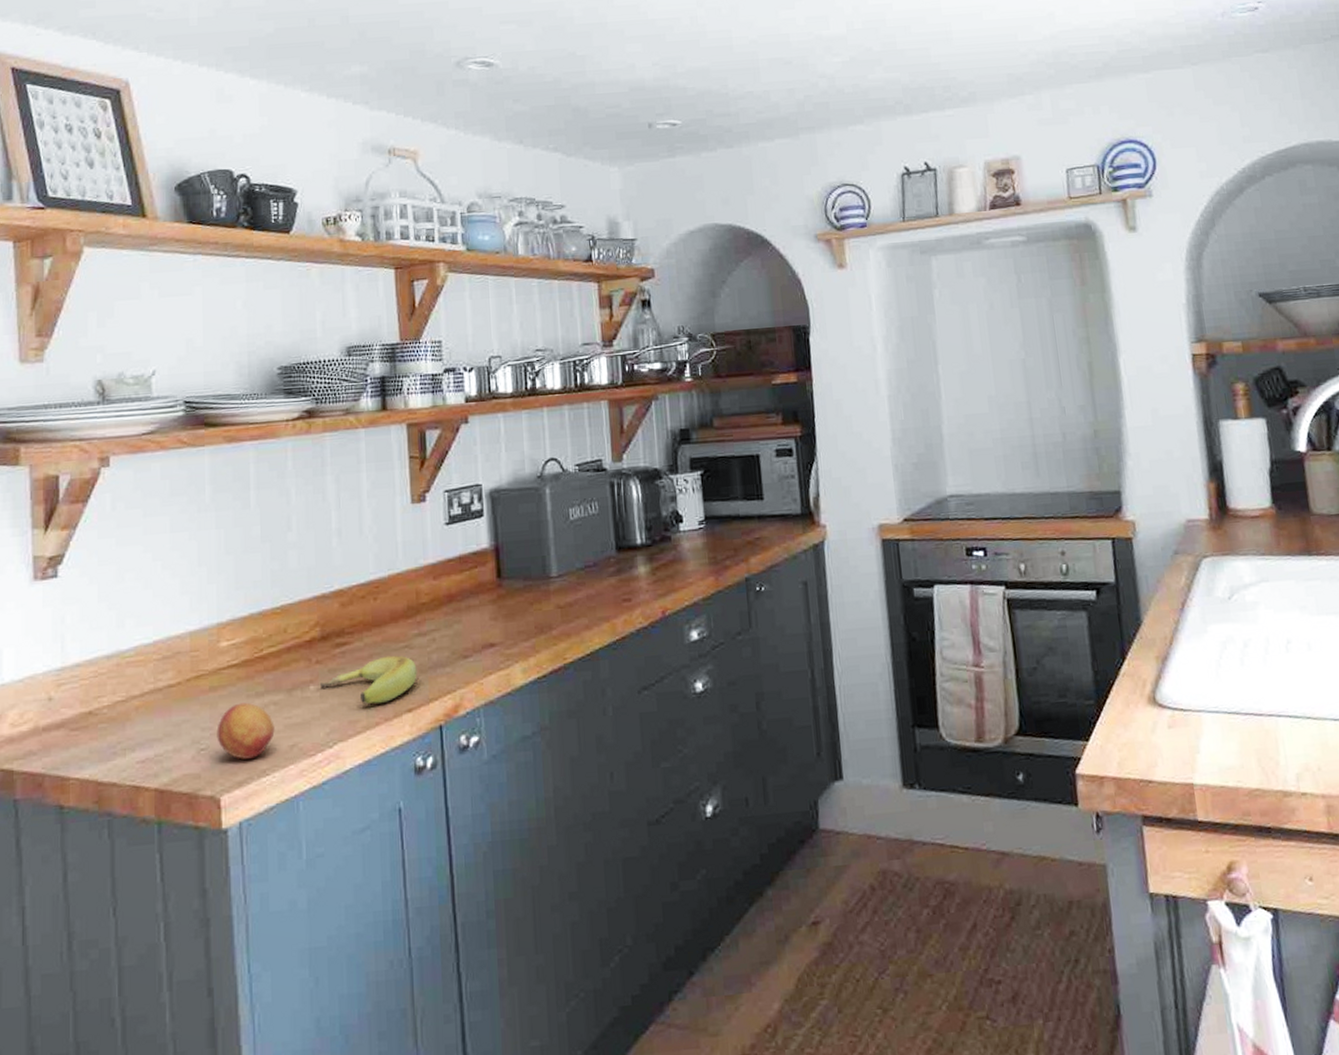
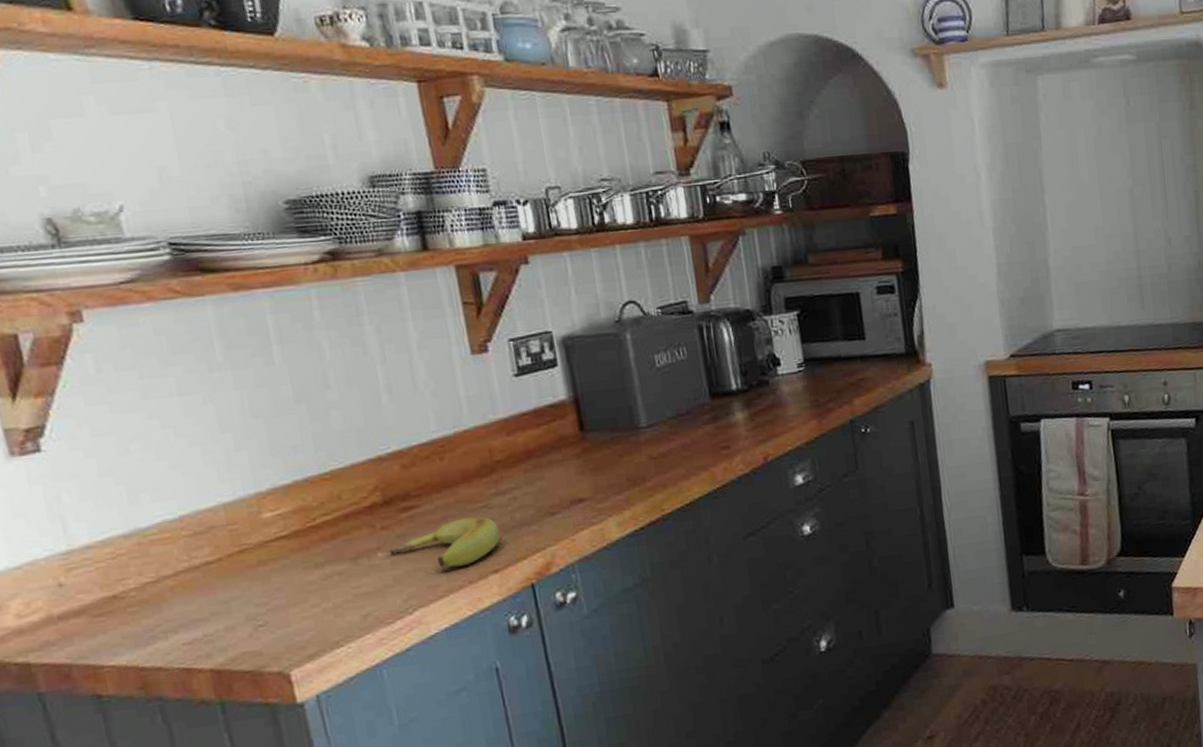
fruit: present [216,702,275,759] -> none [273,574,344,633]

